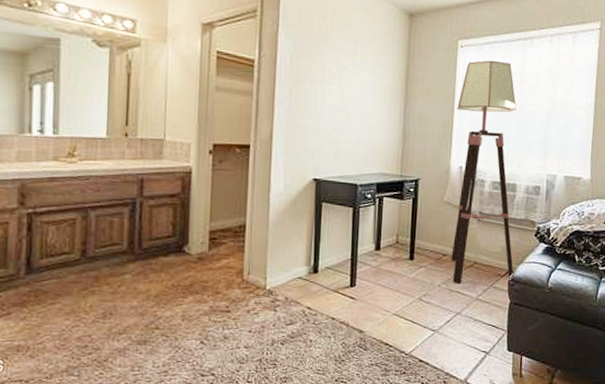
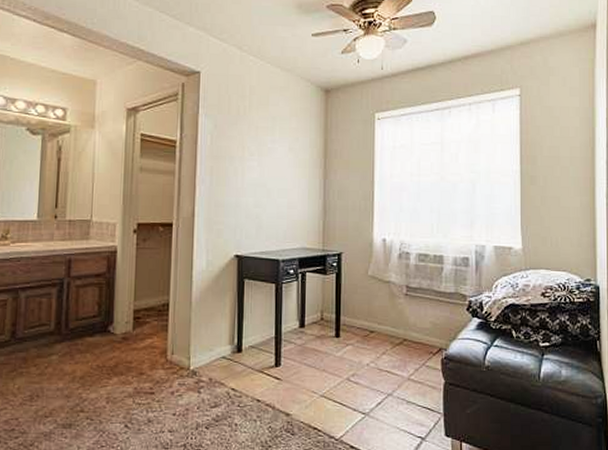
floor lamp: present [451,60,516,284] -> none [377,131,447,362]

